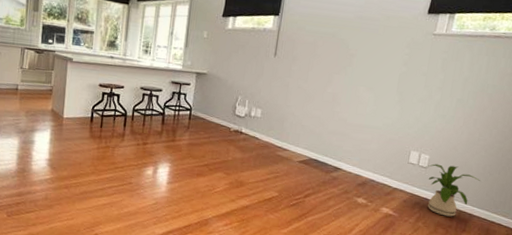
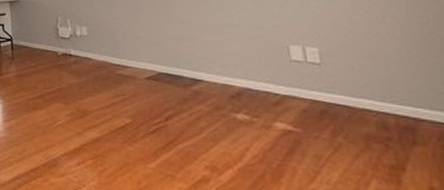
house plant: present [424,164,481,217] -> none [316,56,411,125]

